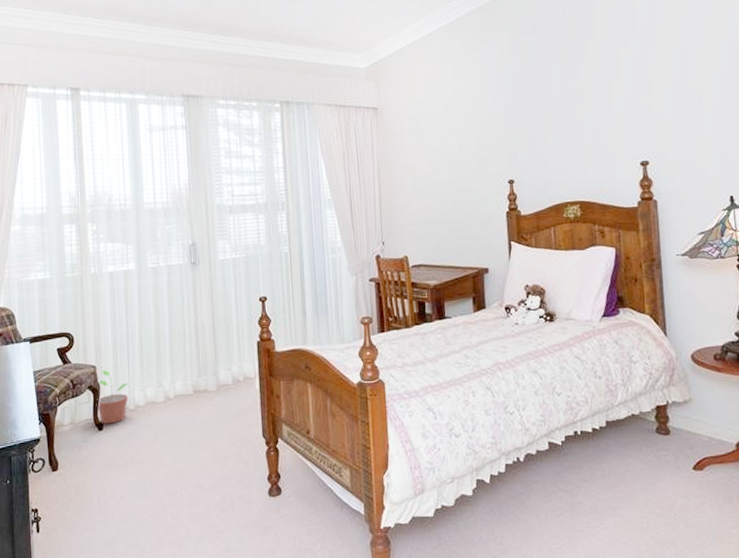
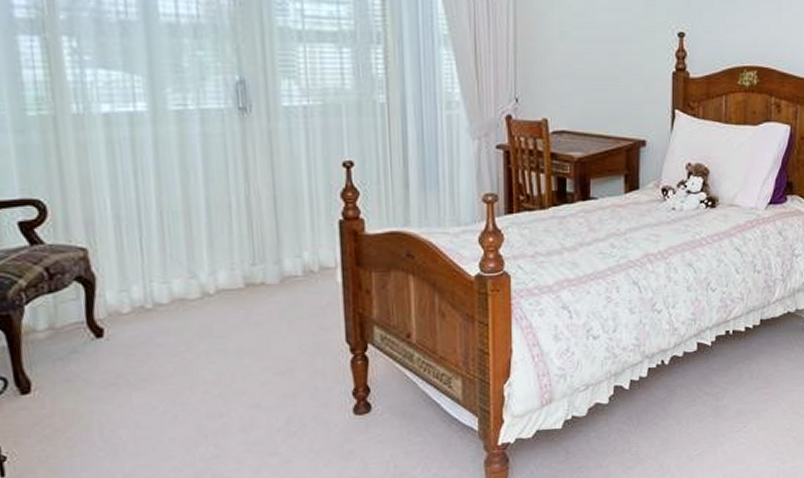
potted plant: present [96,370,129,424] -> none [90,255,144,329]

